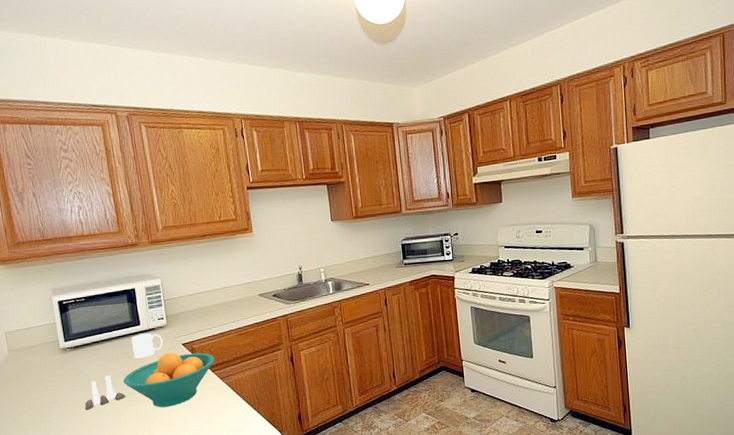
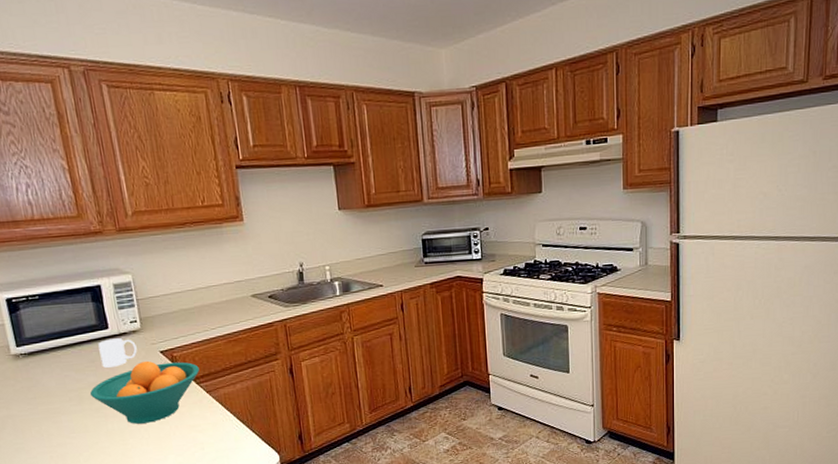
salt and pepper shaker set: present [85,375,126,410] -> none [44,387,94,427]

